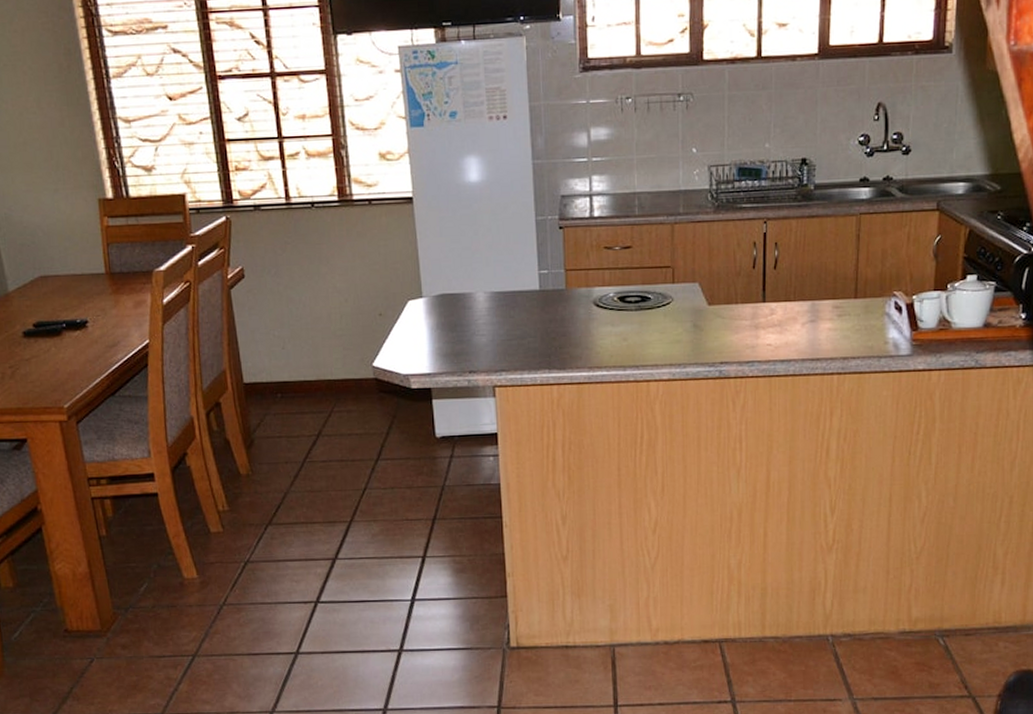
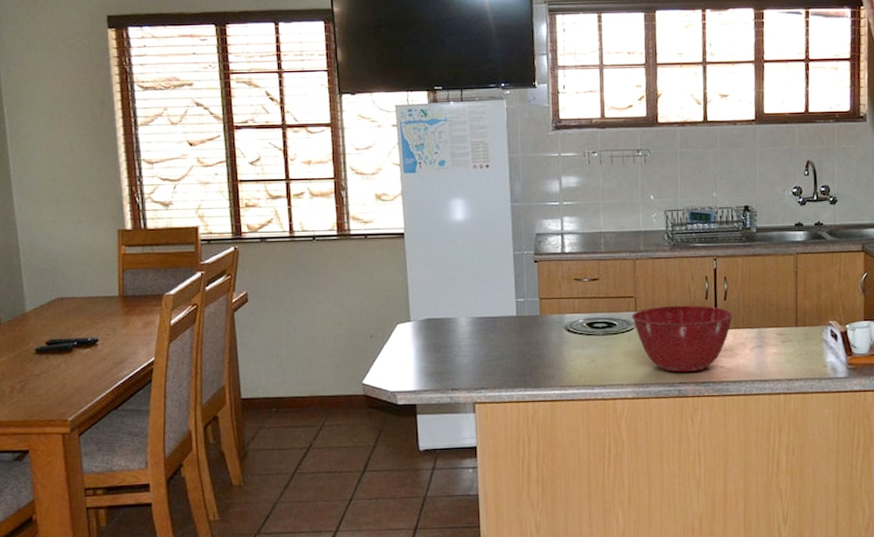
mixing bowl: none [669,275,784,352] -> present [632,305,733,373]

